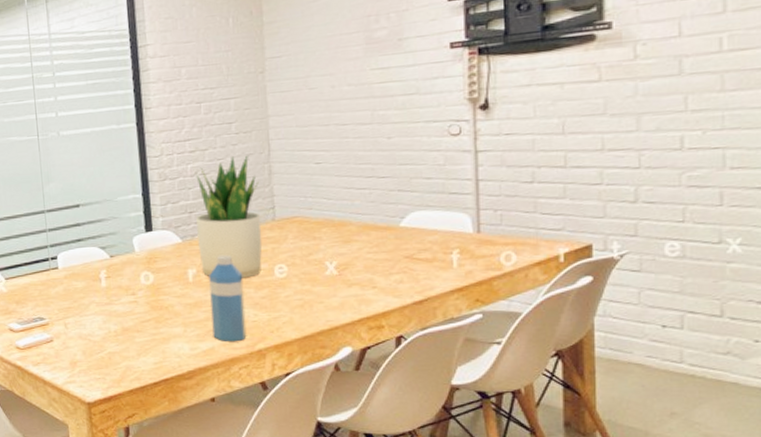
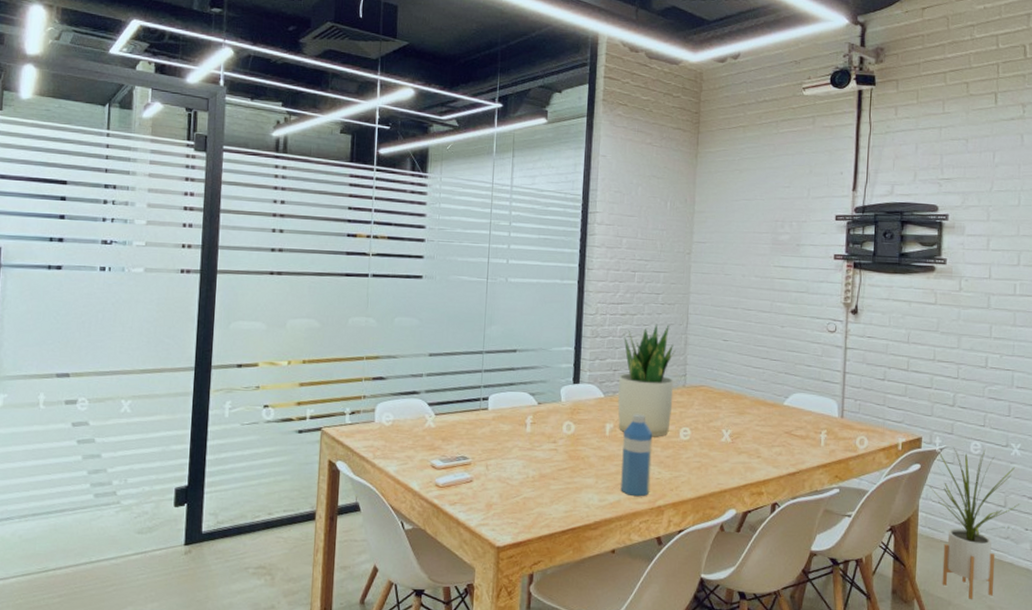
house plant: none [608,250,743,429] -> present [929,447,1019,600]

